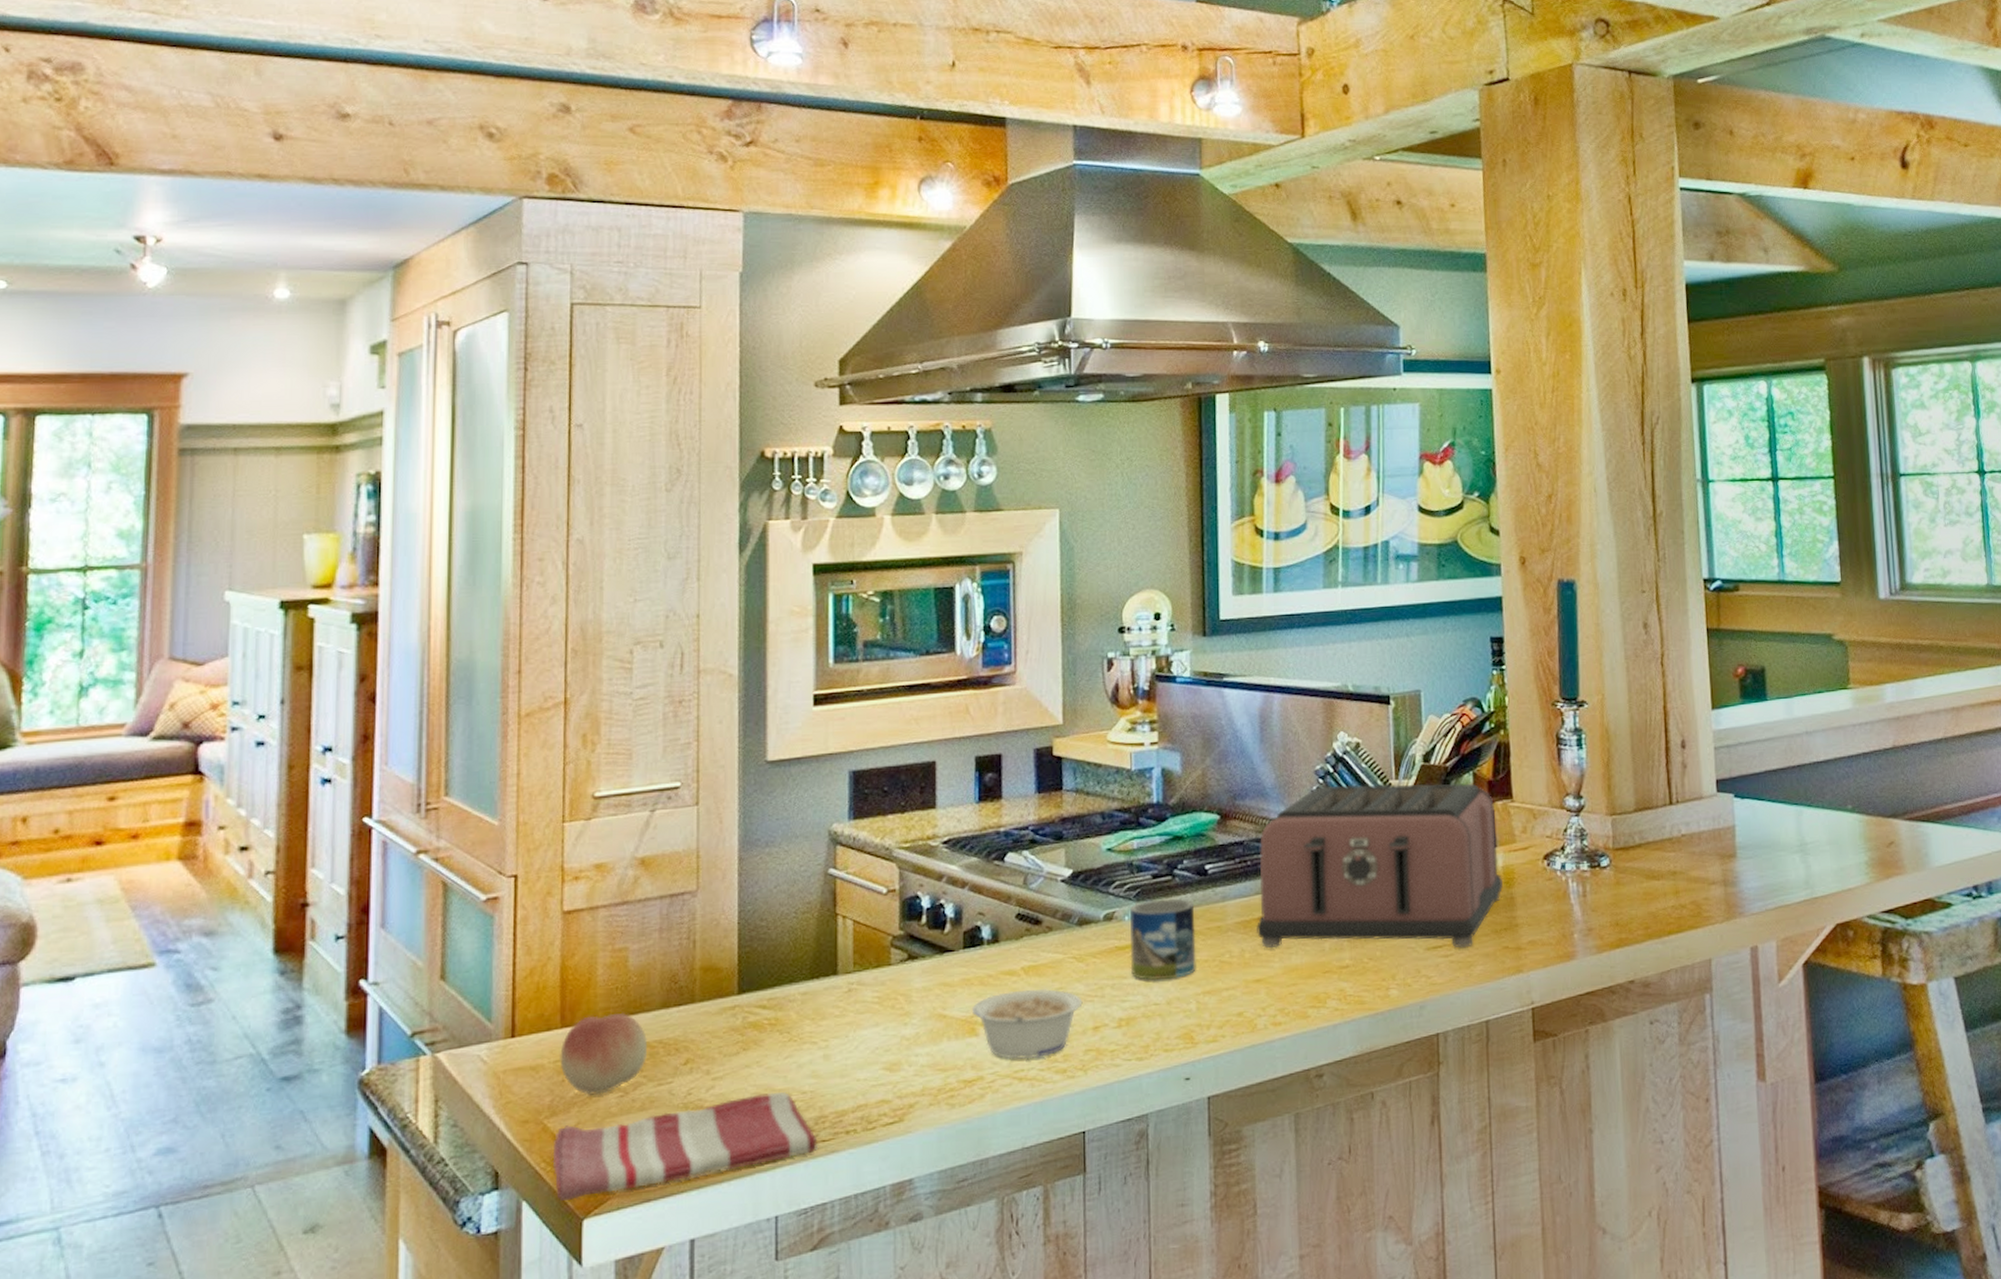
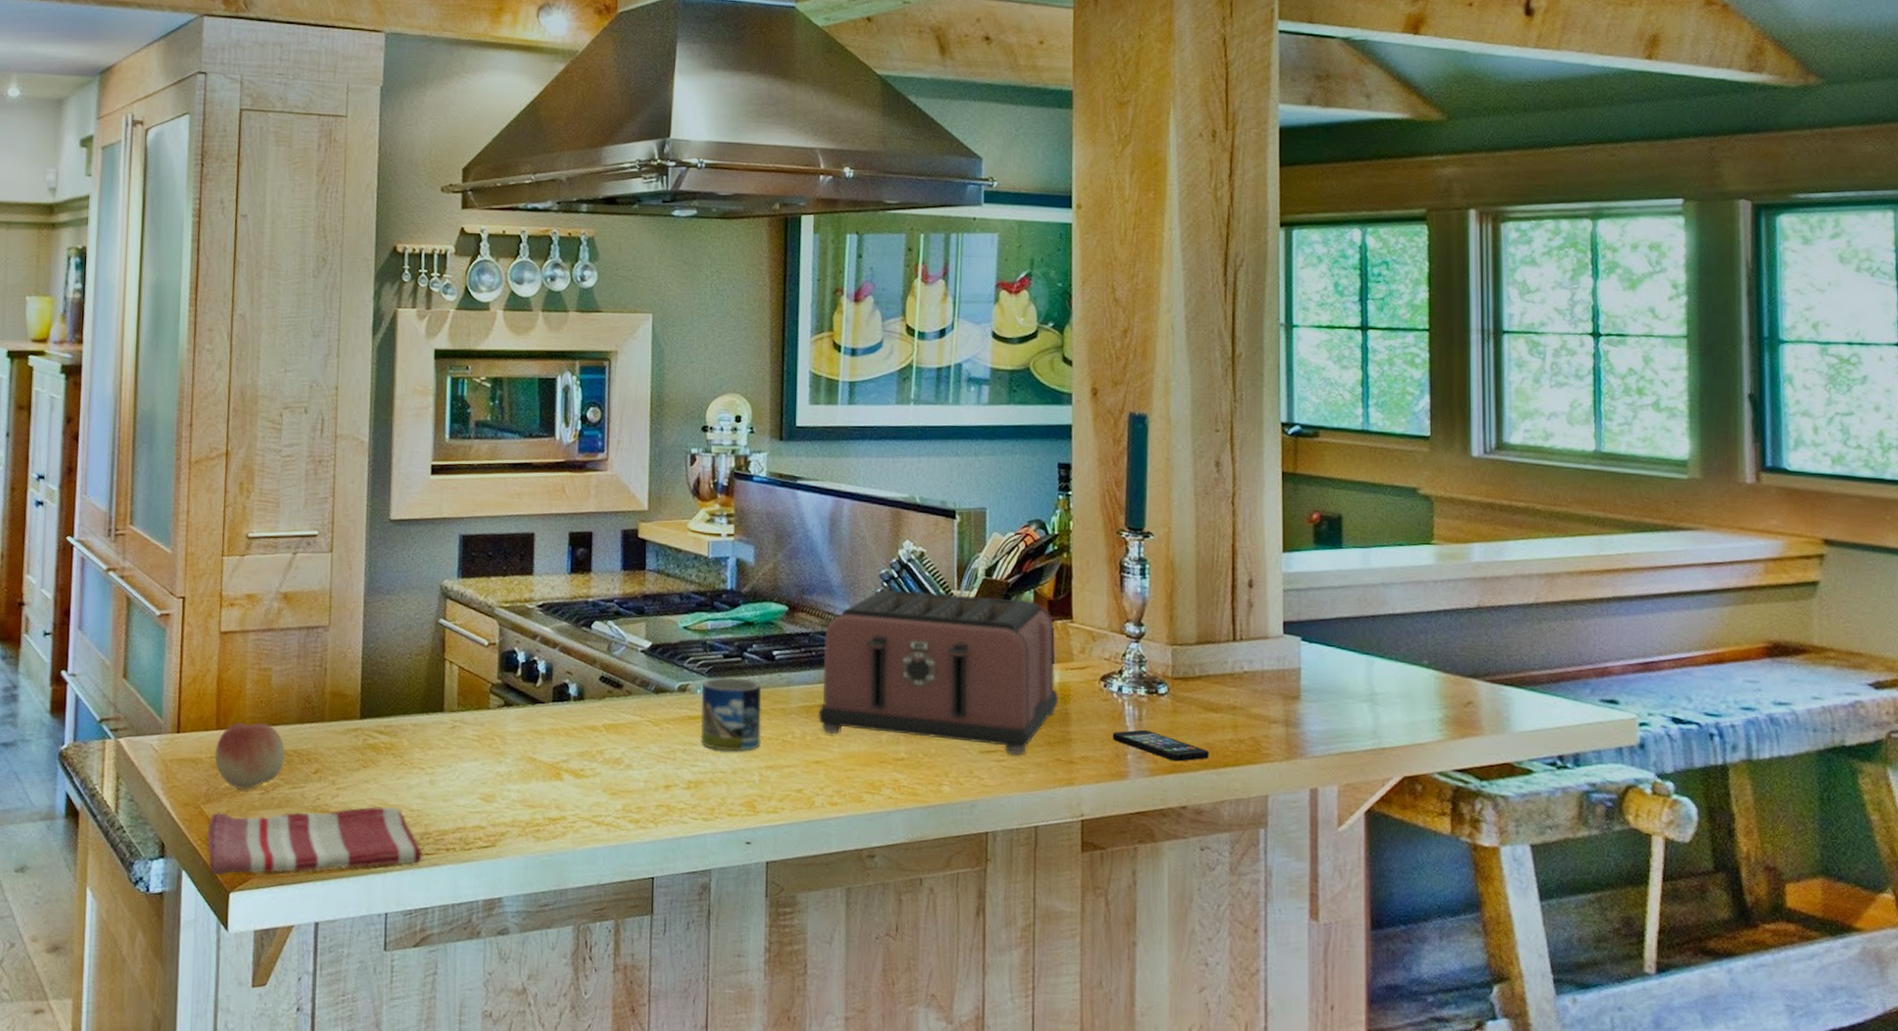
legume: present [972,989,1083,1060] -> none [558,745,656,806]
smartphone: none [1558,905,1653,935] -> present [1112,729,1209,762]

